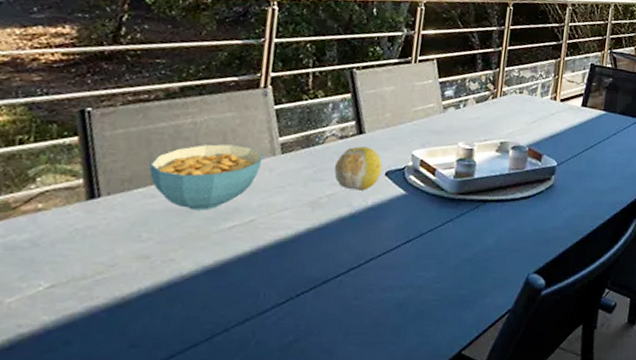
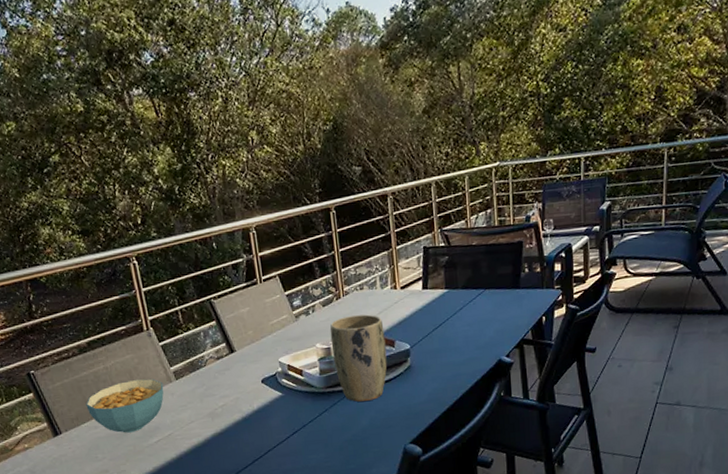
fruit: present [334,146,382,191] -> none [219,362,258,399]
plant pot: none [472,118,535,217] -> present [329,314,387,402]

